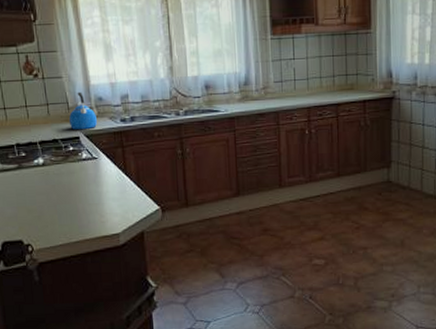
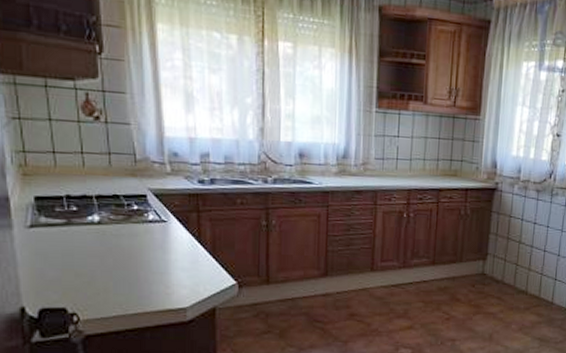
kettle: present [68,91,98,130] -> none [134,143,171,188]

